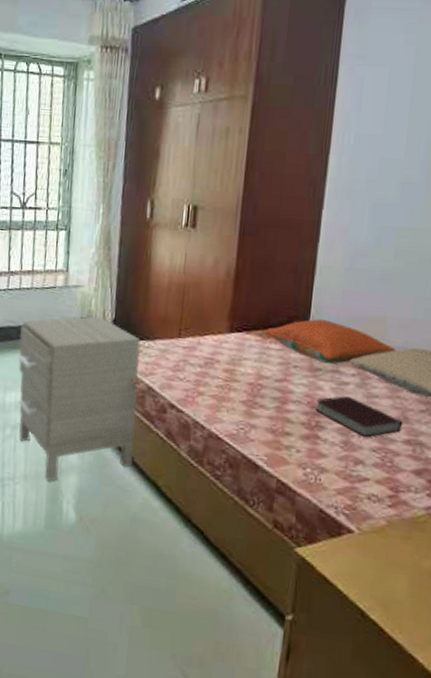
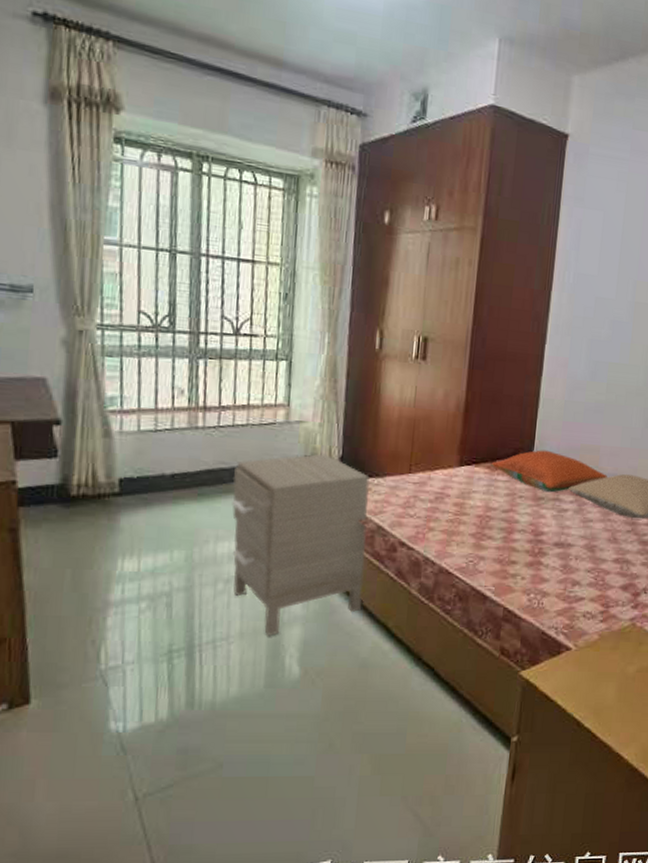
book: present [315,395,403,437] -> none [538,521,613,559]

